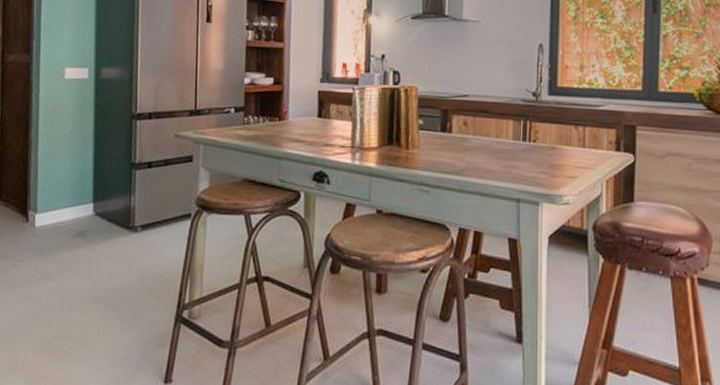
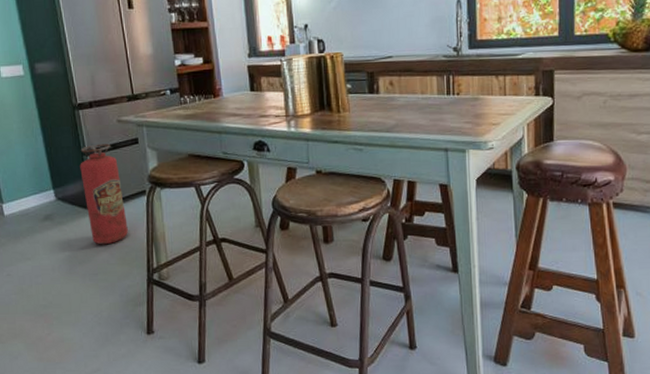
fire extinguisher: none [124,158,167,272] -> present [80,143,128,245]

